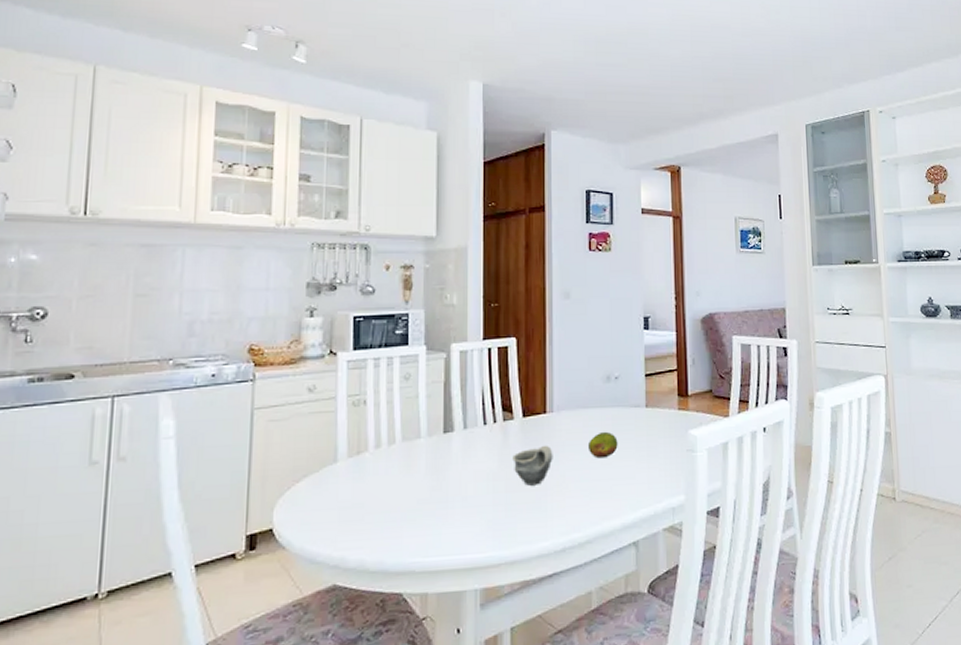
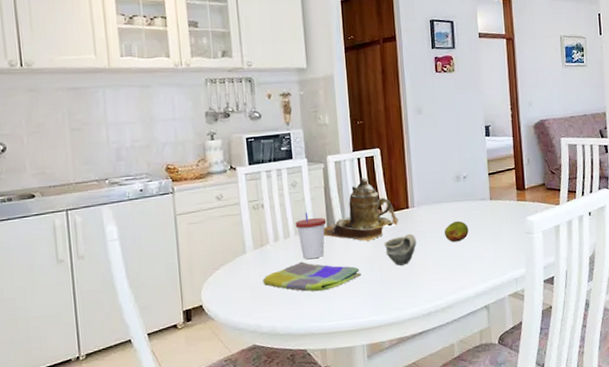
dish towel: none [355,475,482,516] -> present [263,261,362,292]
cup: none [404,412,443,474] -> present [295,212,327,260]
teapot: none [438,373,532,454] -> present [323,178,398,242]

